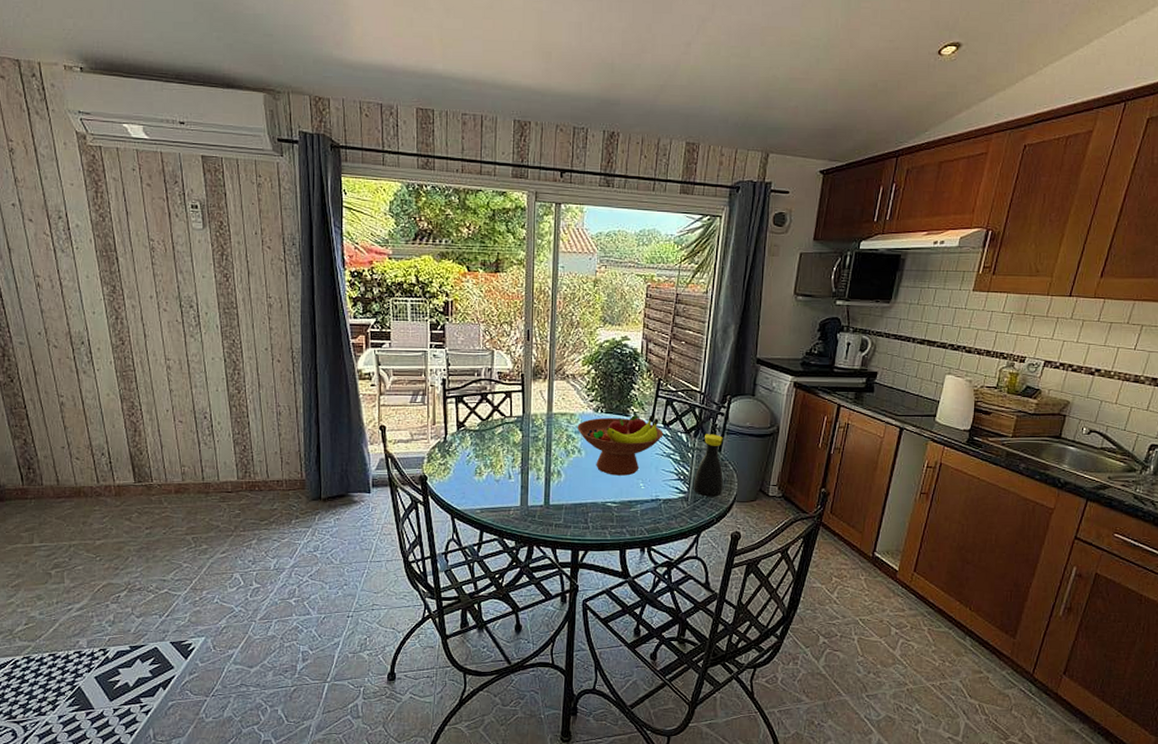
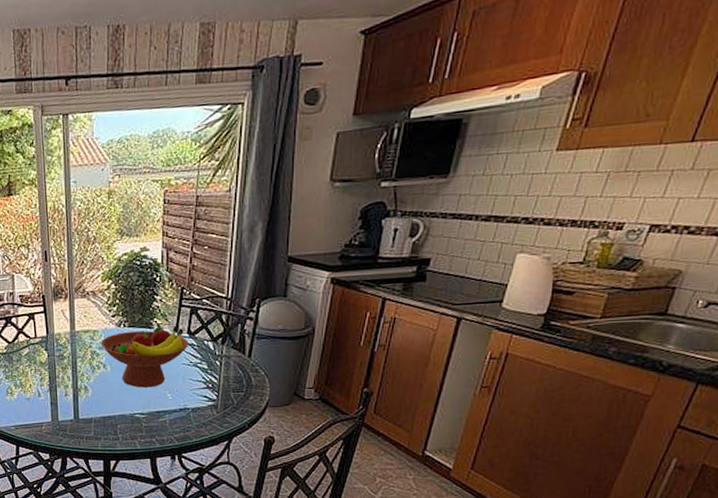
bottle: present [694,434,723,497] -> none [223,340,254,404]

